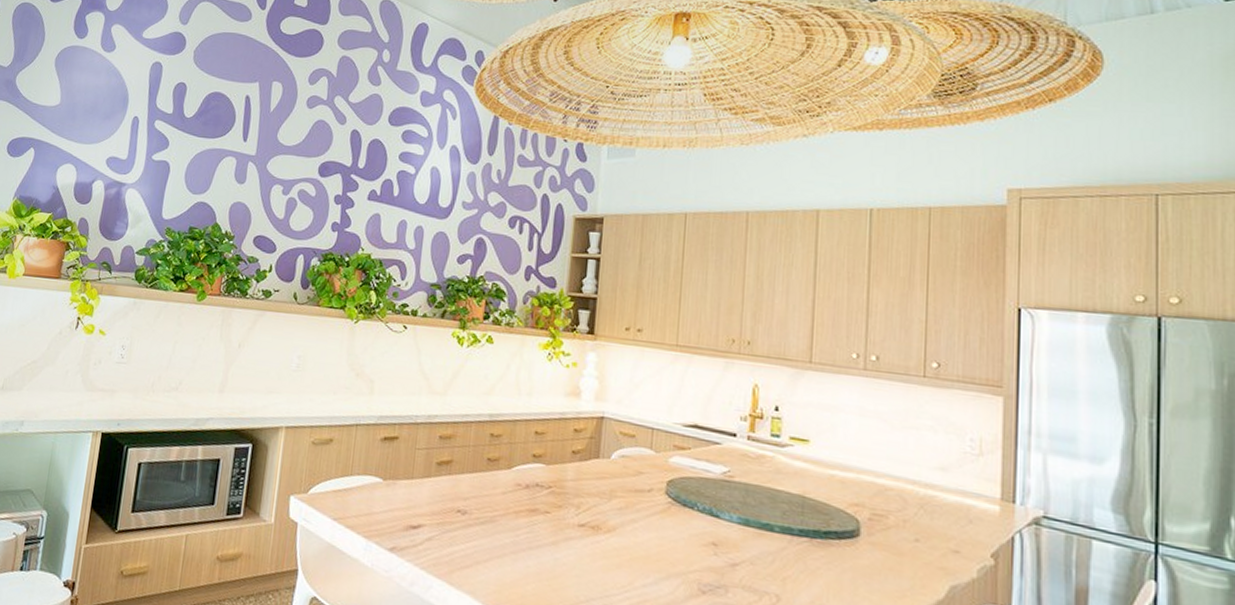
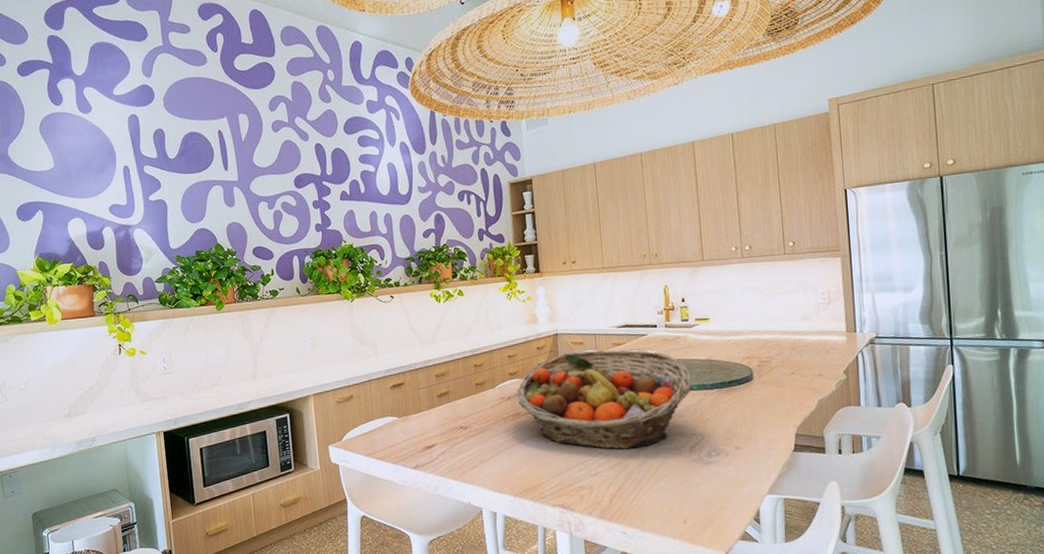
fruit basket: none [537,445,774,594] -> present [516,349,692,450]

